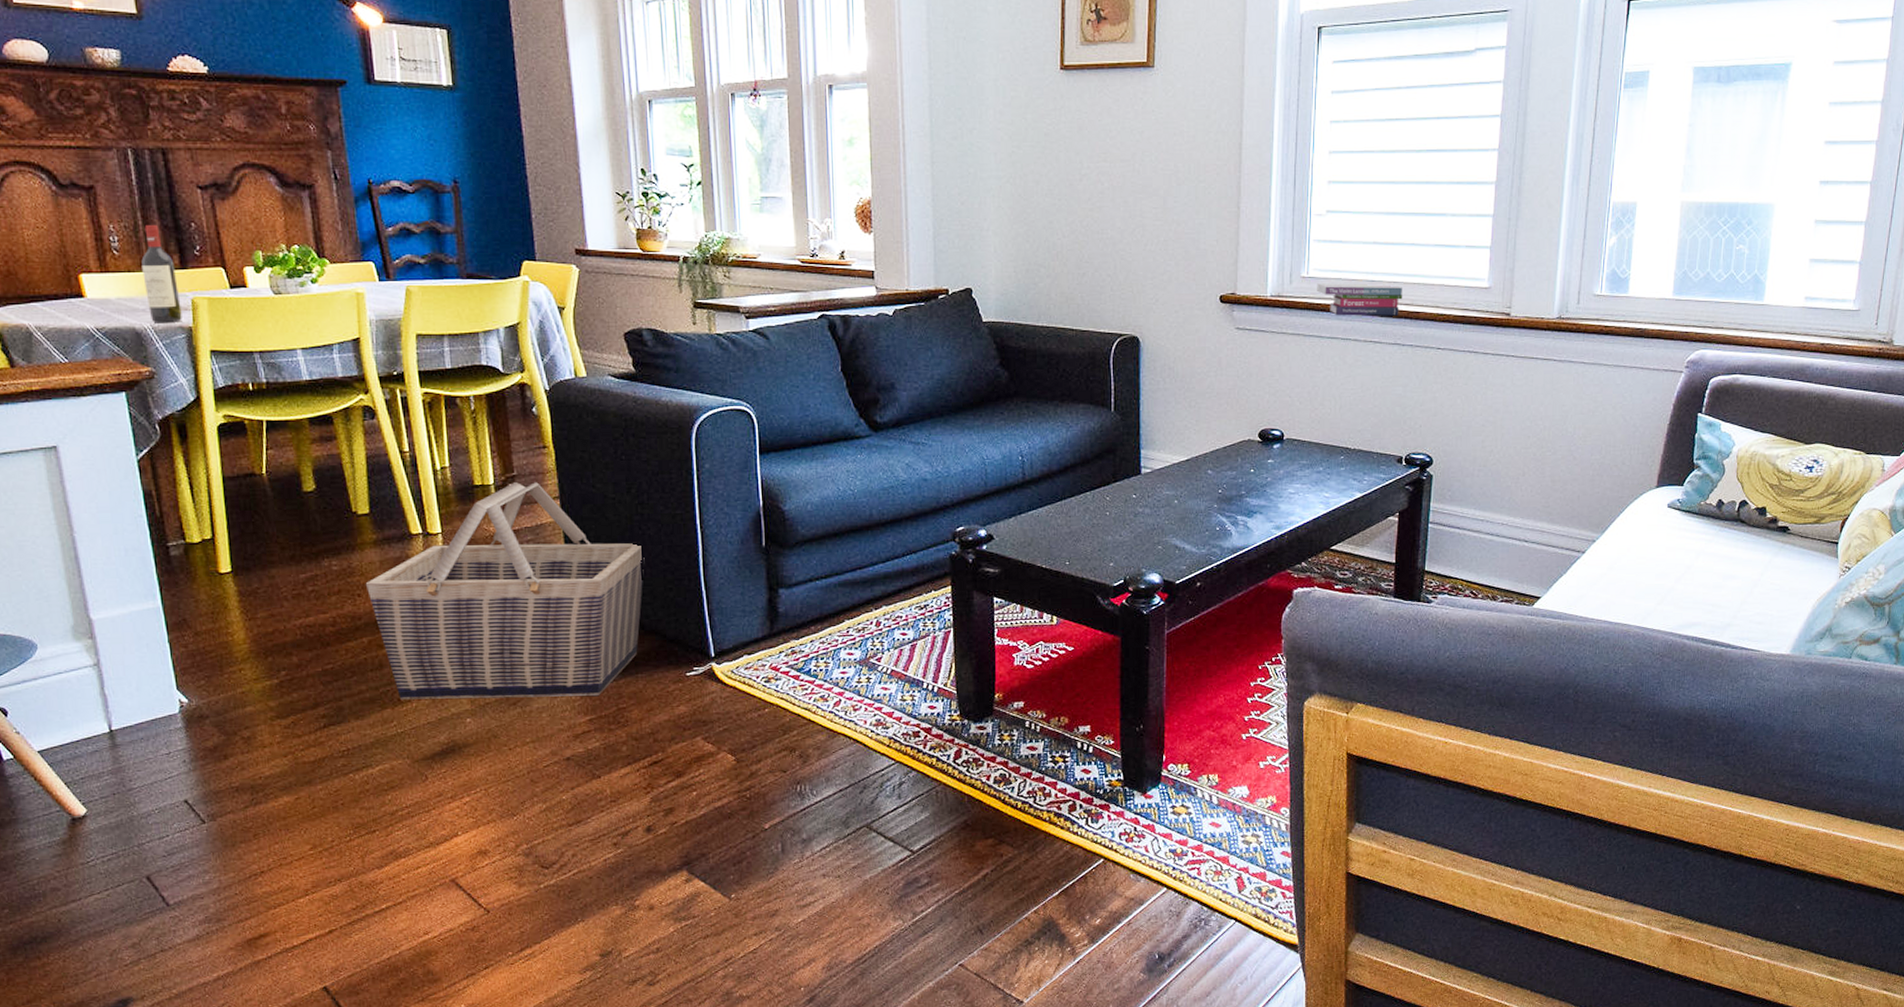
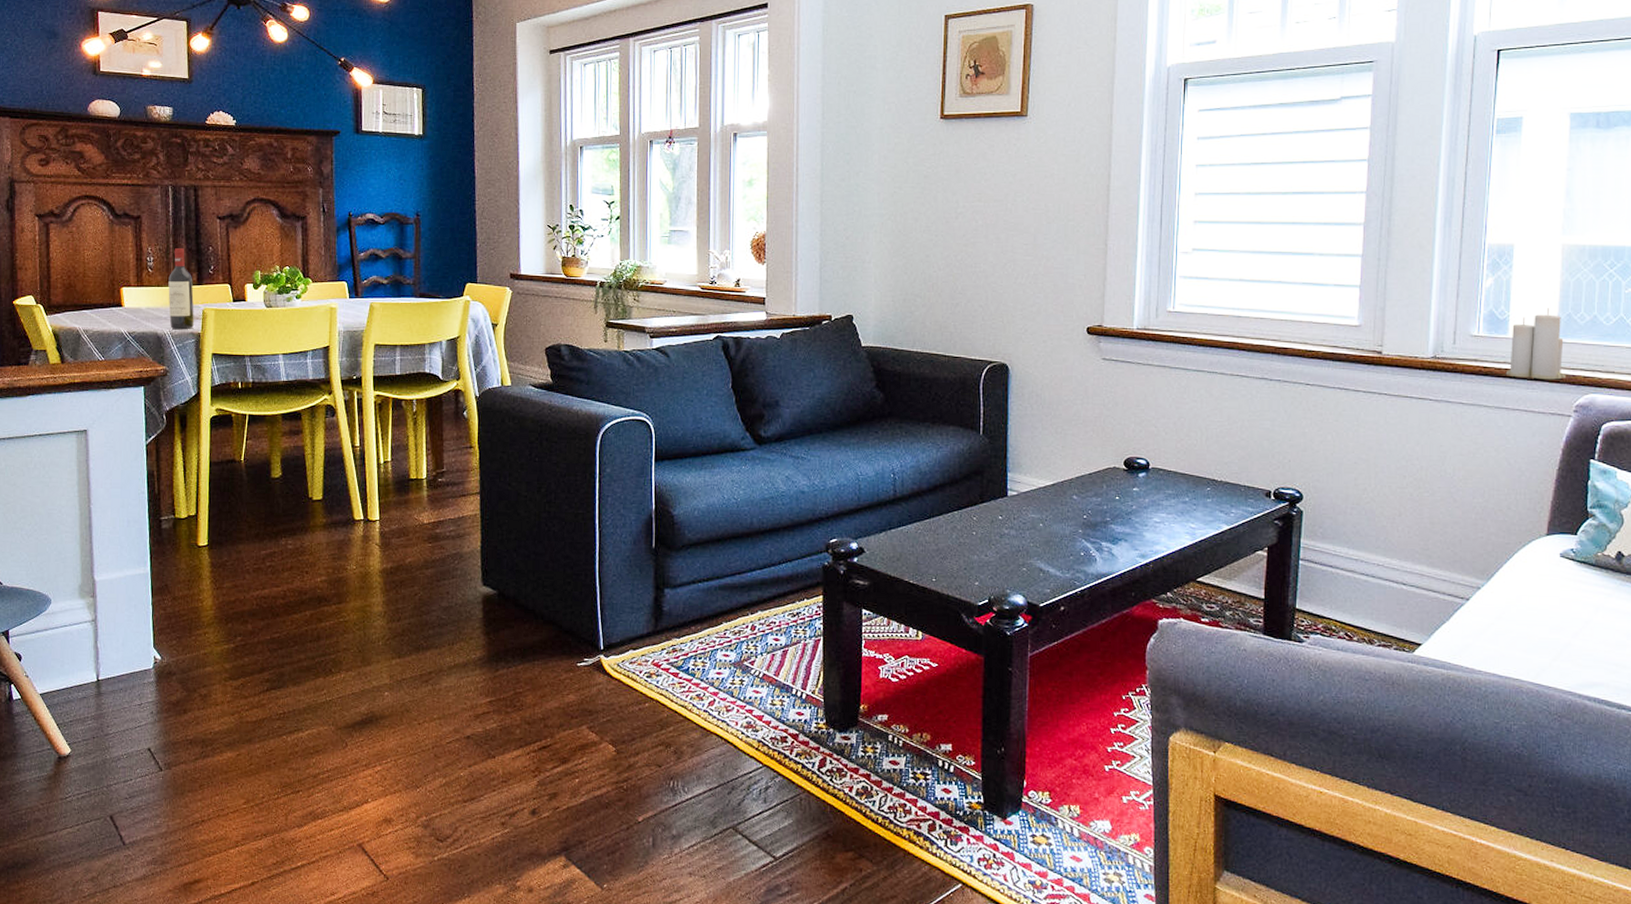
basket: present [365,481,645,700] -> none [313,477,548,679]
books: present [1317,283,1403,316] -> none [1183,318,1270,351]
candle: none [1624,266,1679,337] -> present [1505,308,1565,380]

